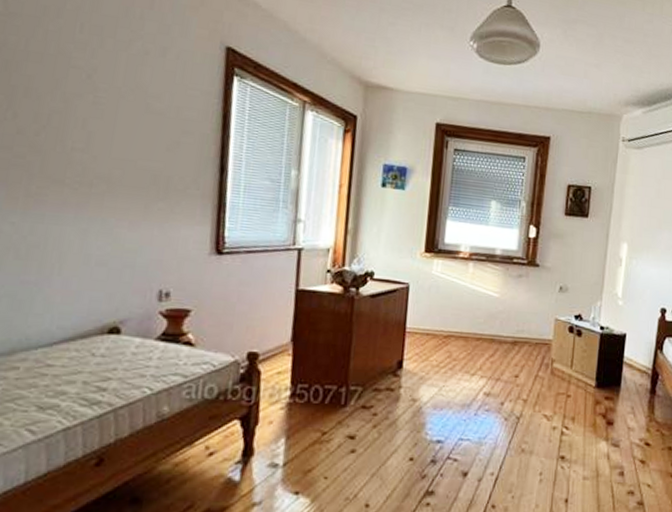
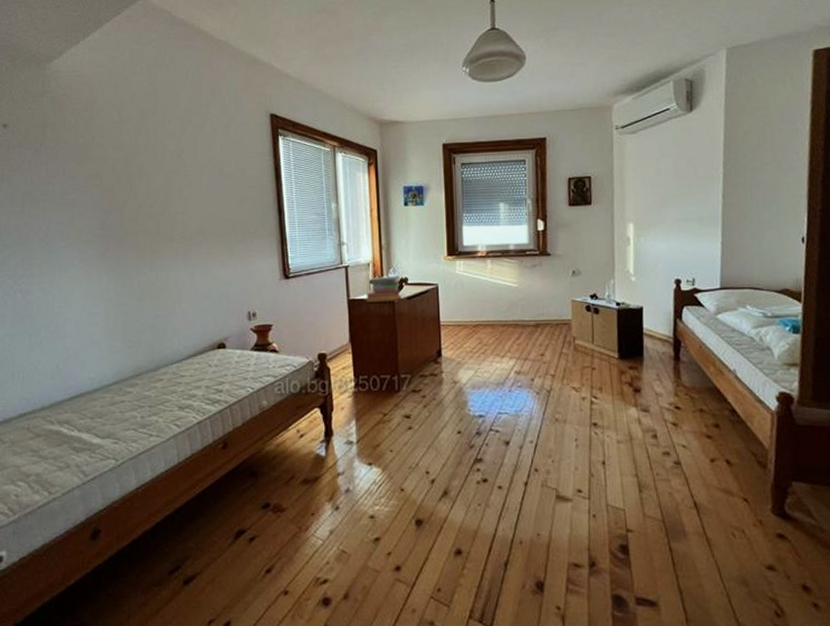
books: none [319,266,364,298] -> present [366,277,400,303]

